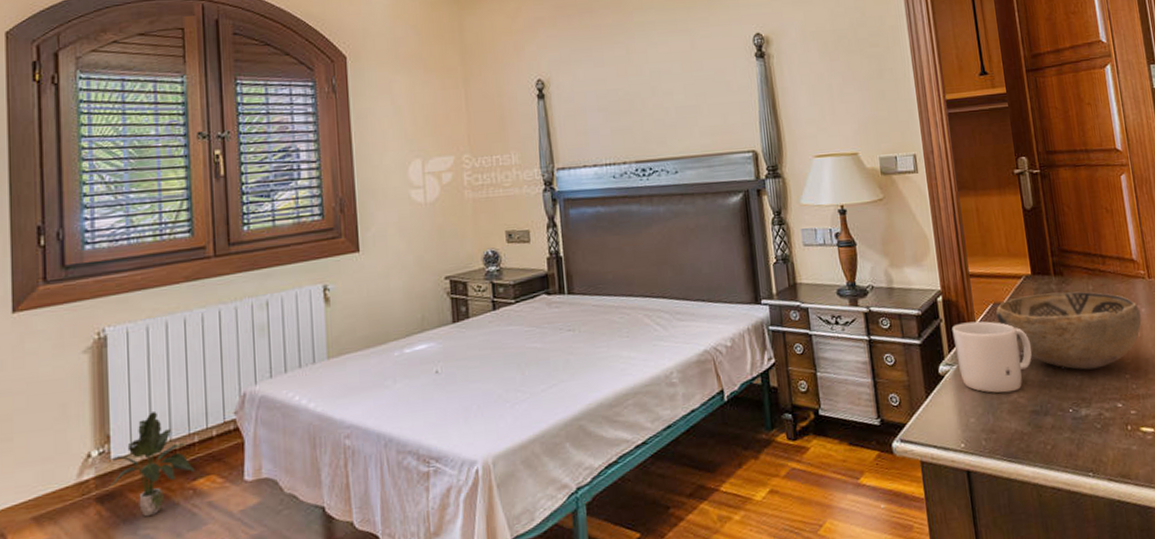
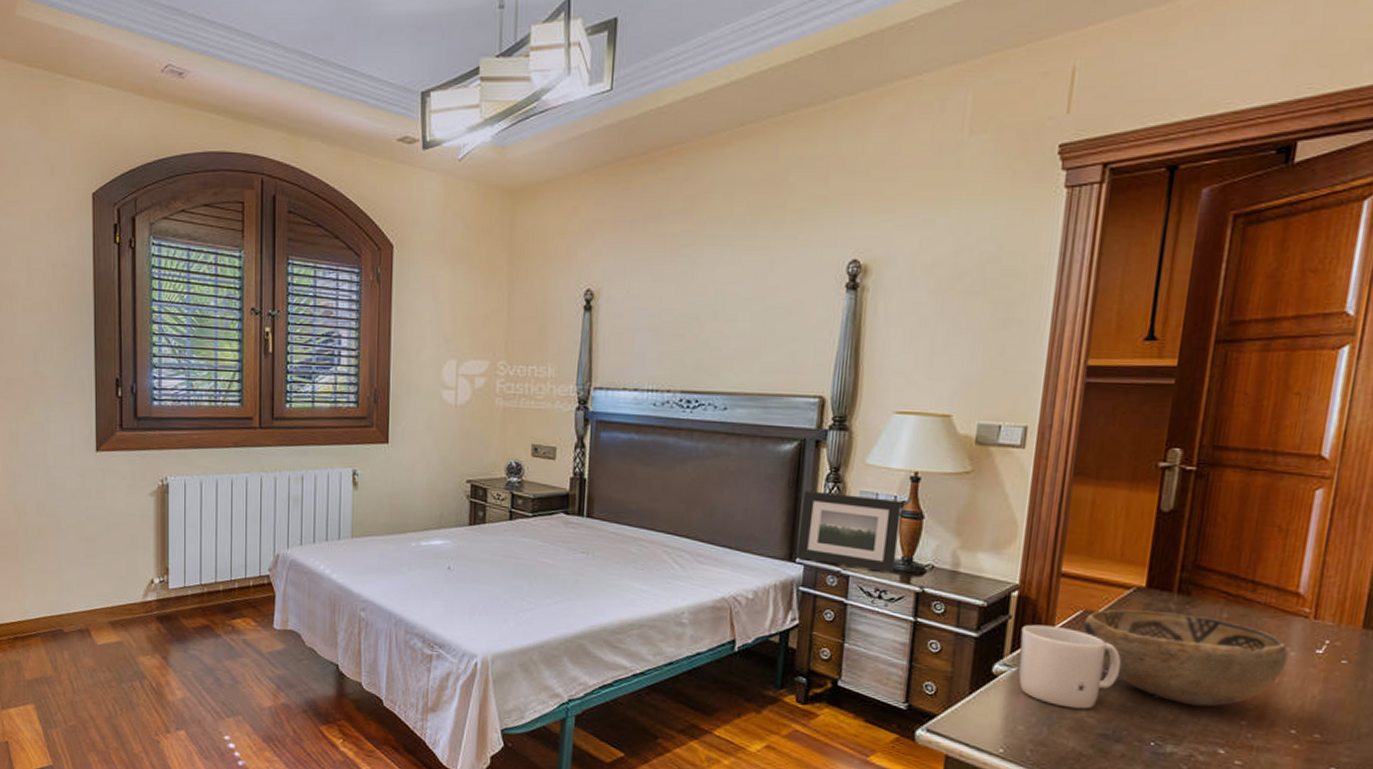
potted plant: present [106,412,195,517] -> none [165,556,234,641]
picture frame: none [756,232,844,300] -> present [796,490,902,574]

